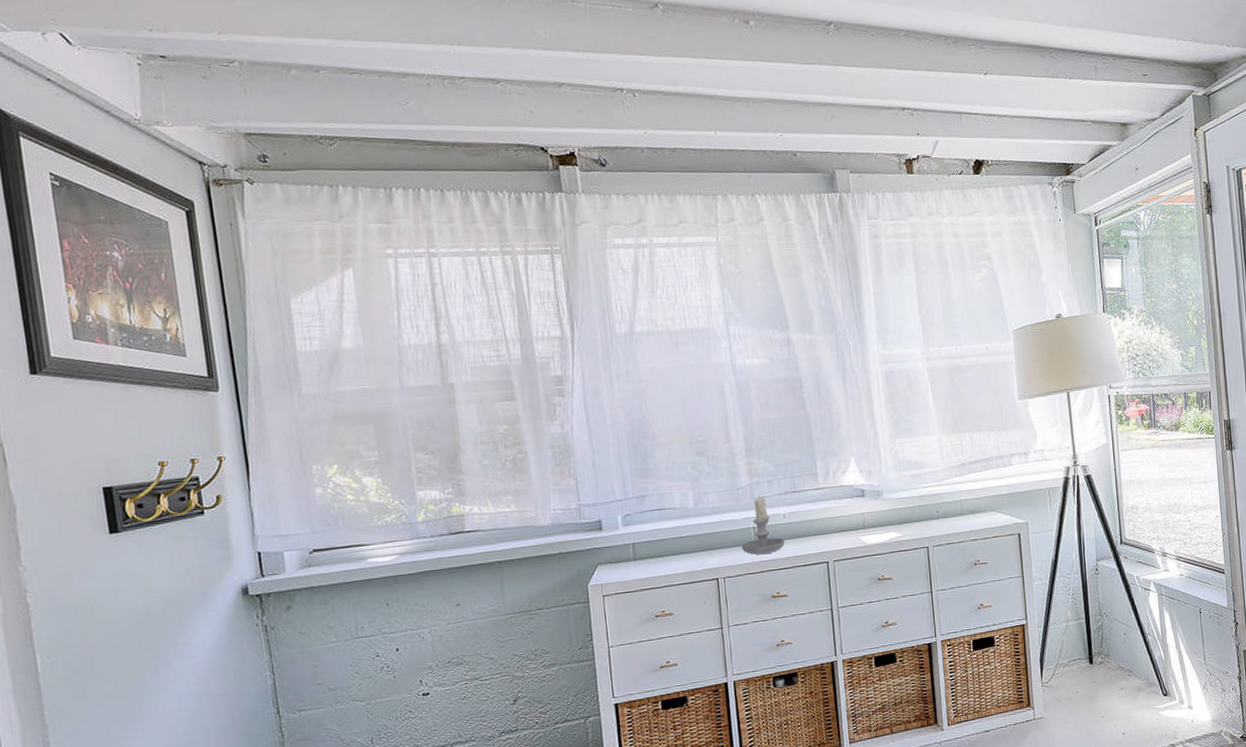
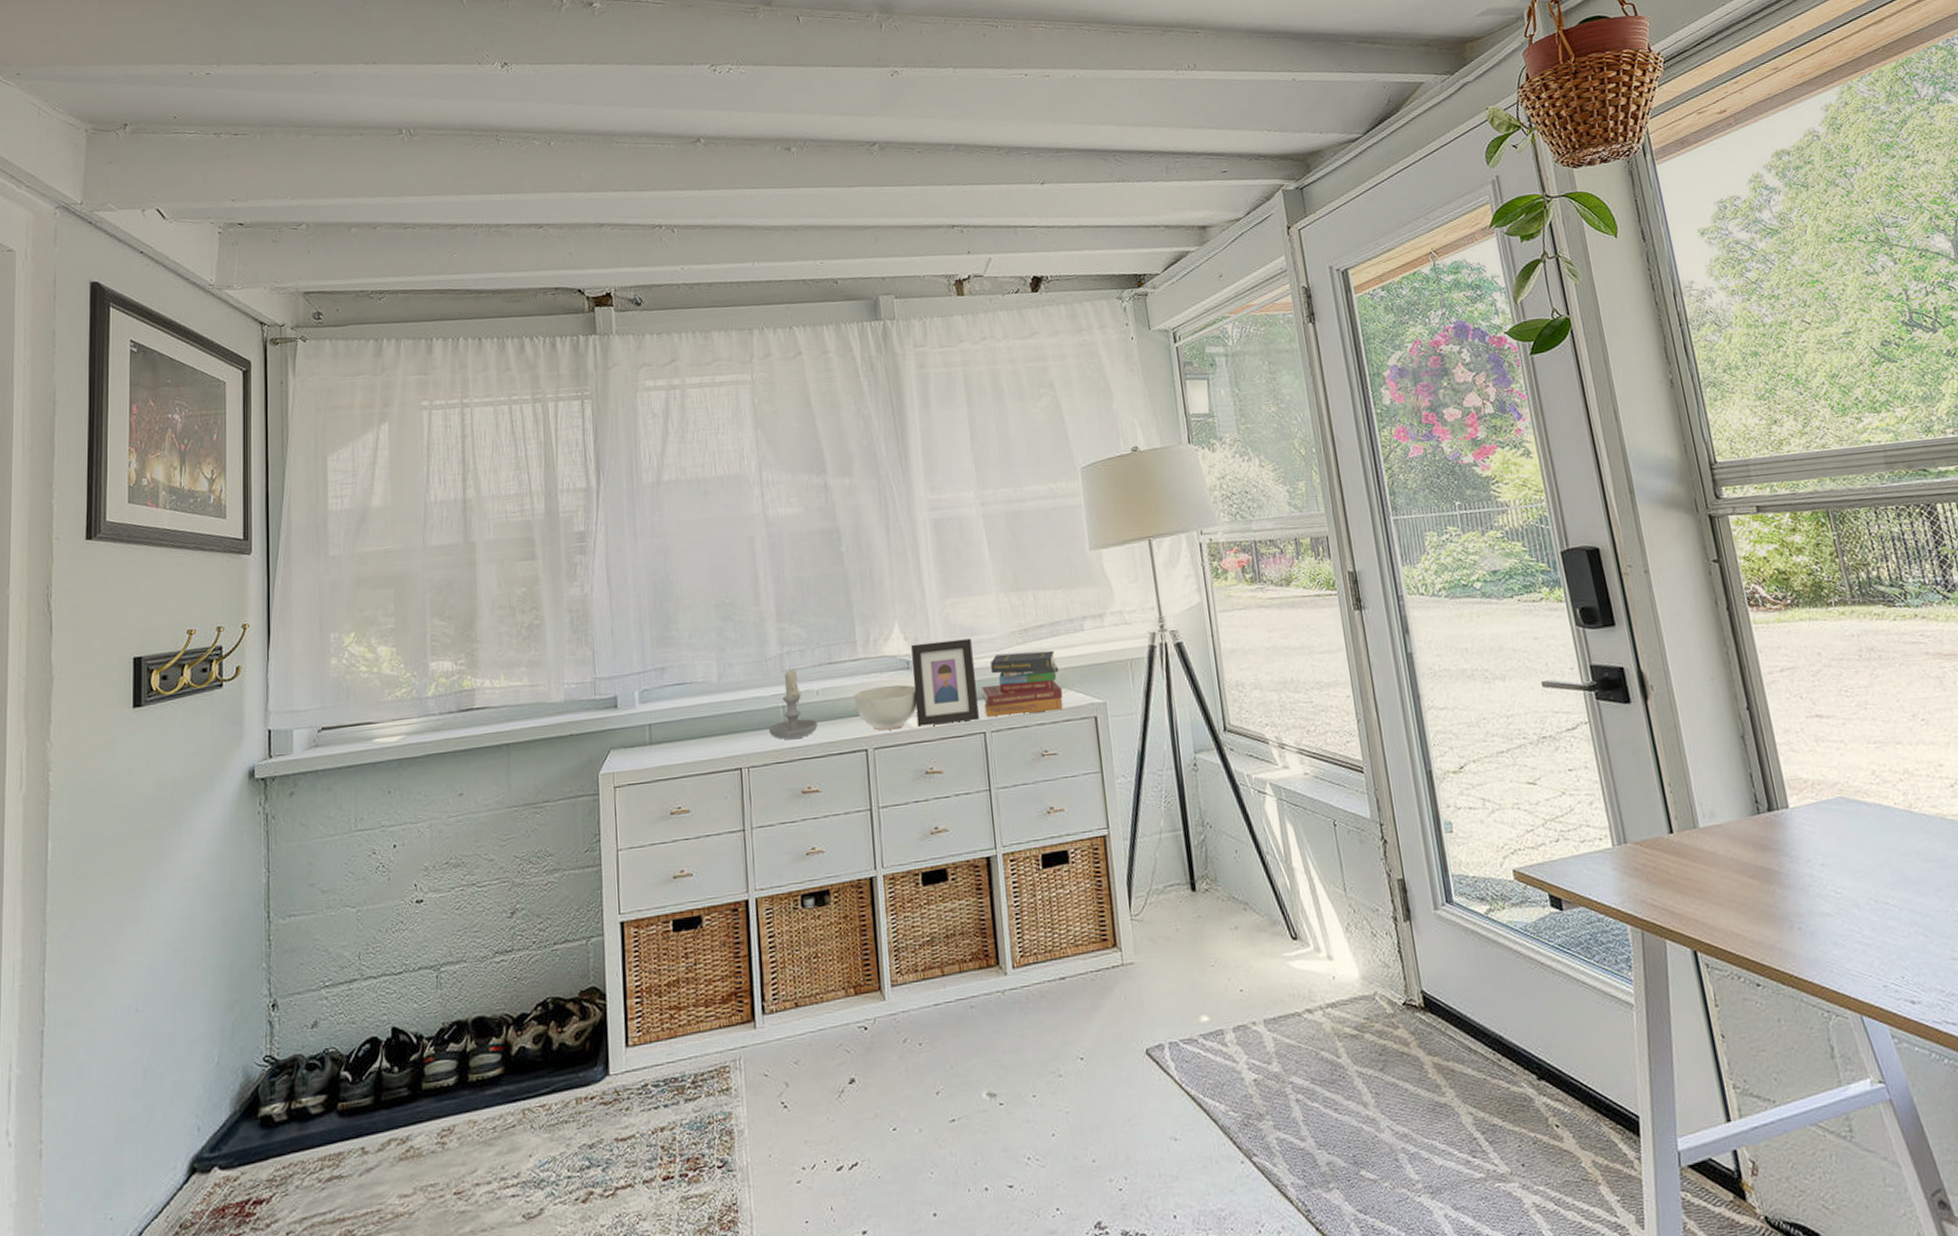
bowl: none [816,509,871,547] -> present [854,685,917,731]
picture frame: none [865,471,923,543] -> present [911,638,979,727]
books: none [925,481,993,535] -> present [982,650,1064,718]

